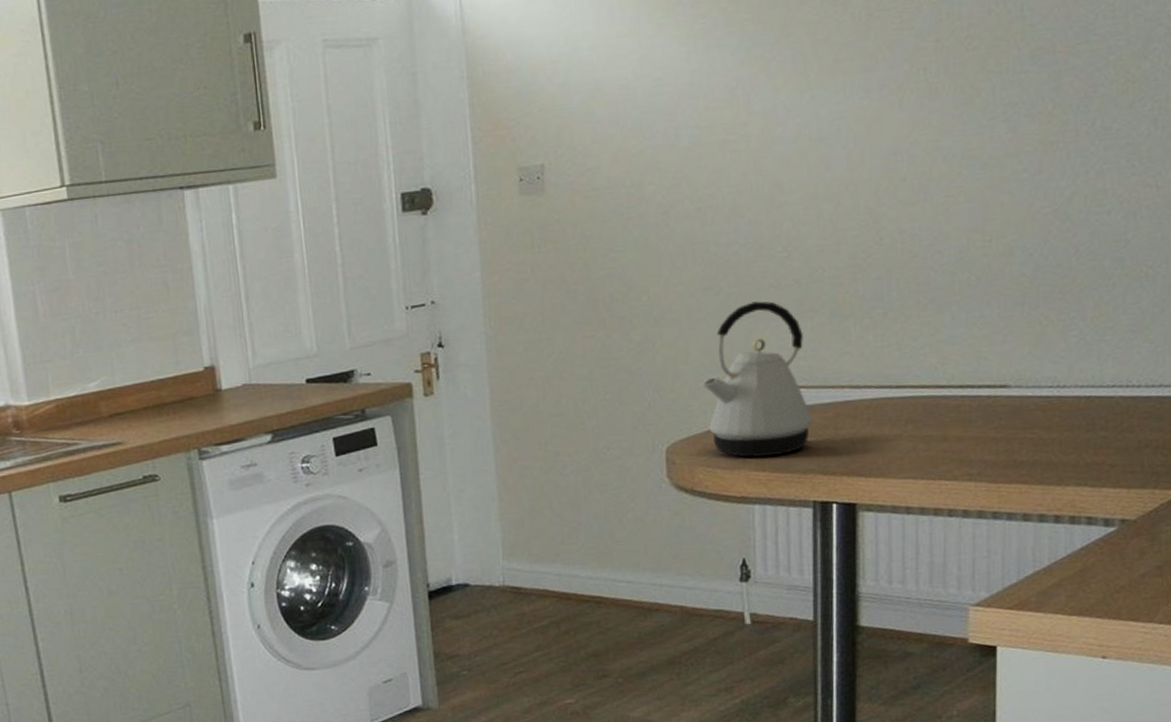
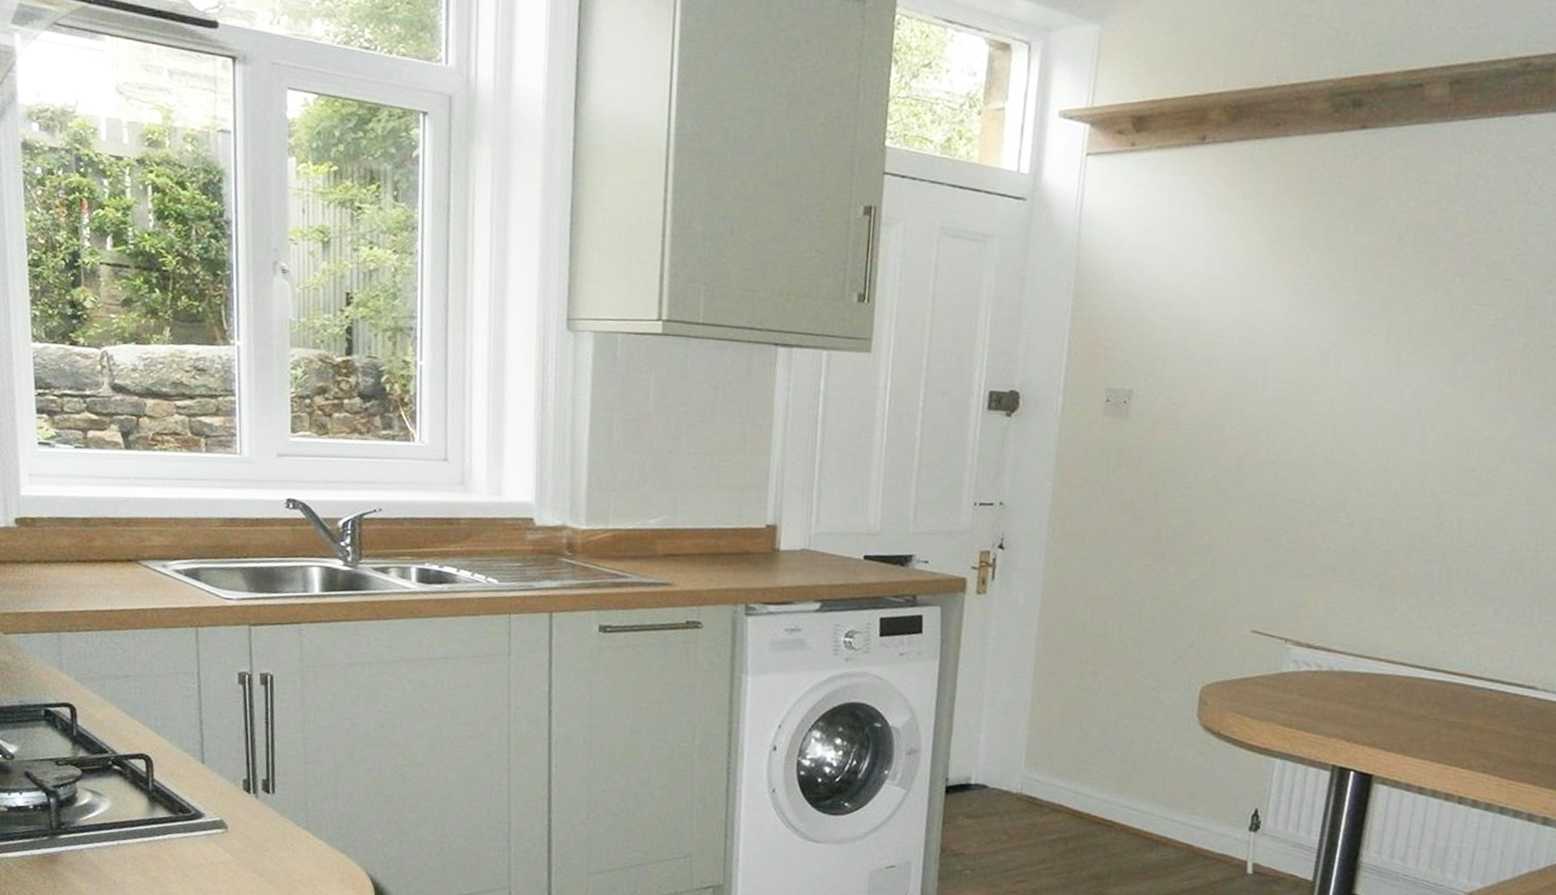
kettle: present [702,301,812,457] -> none [1245,561,1351,715]

